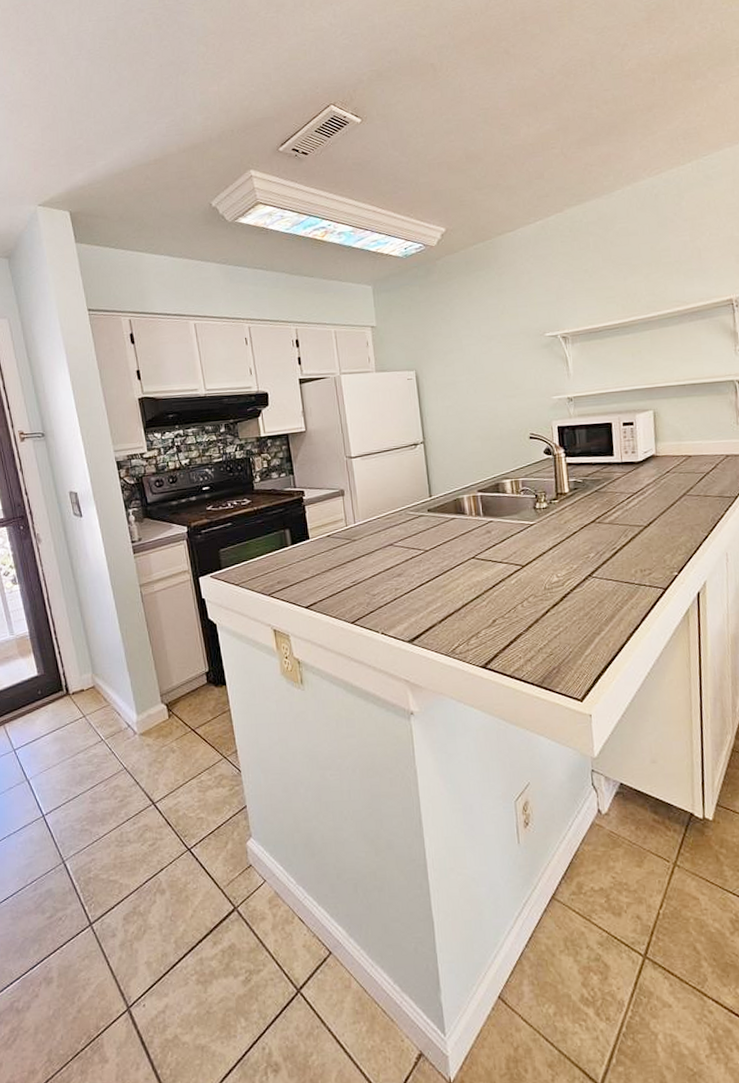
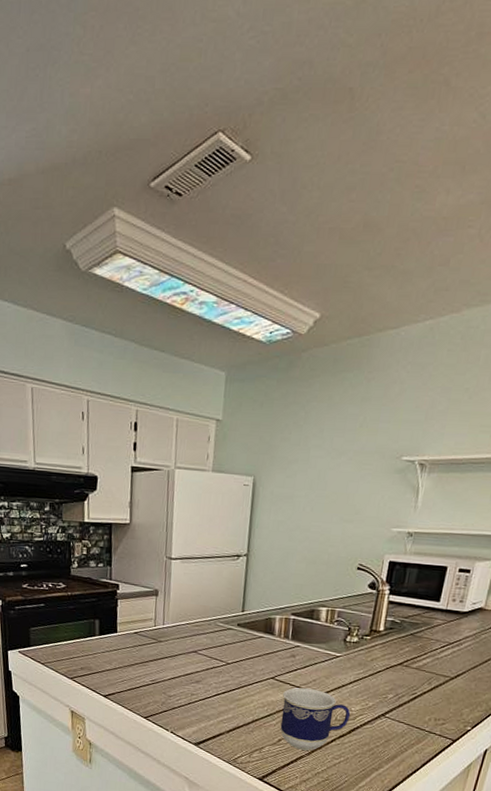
cup: none [487,561,559,627] -> present [280,688,351,751]

